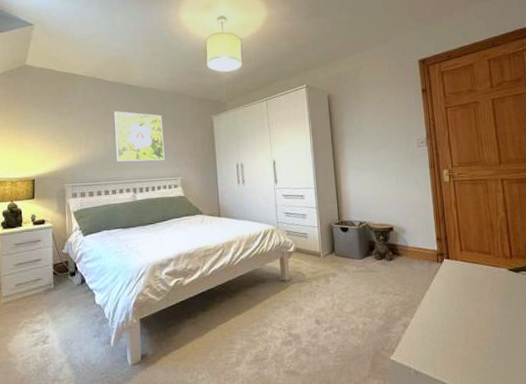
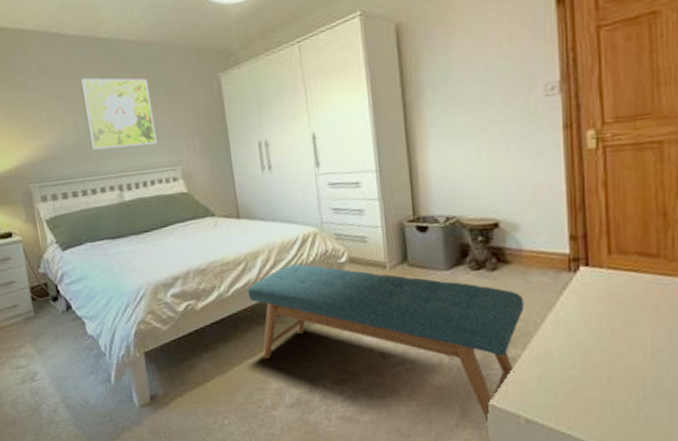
bench: none [223,252,411,374] -> present [247,264,524,423]

